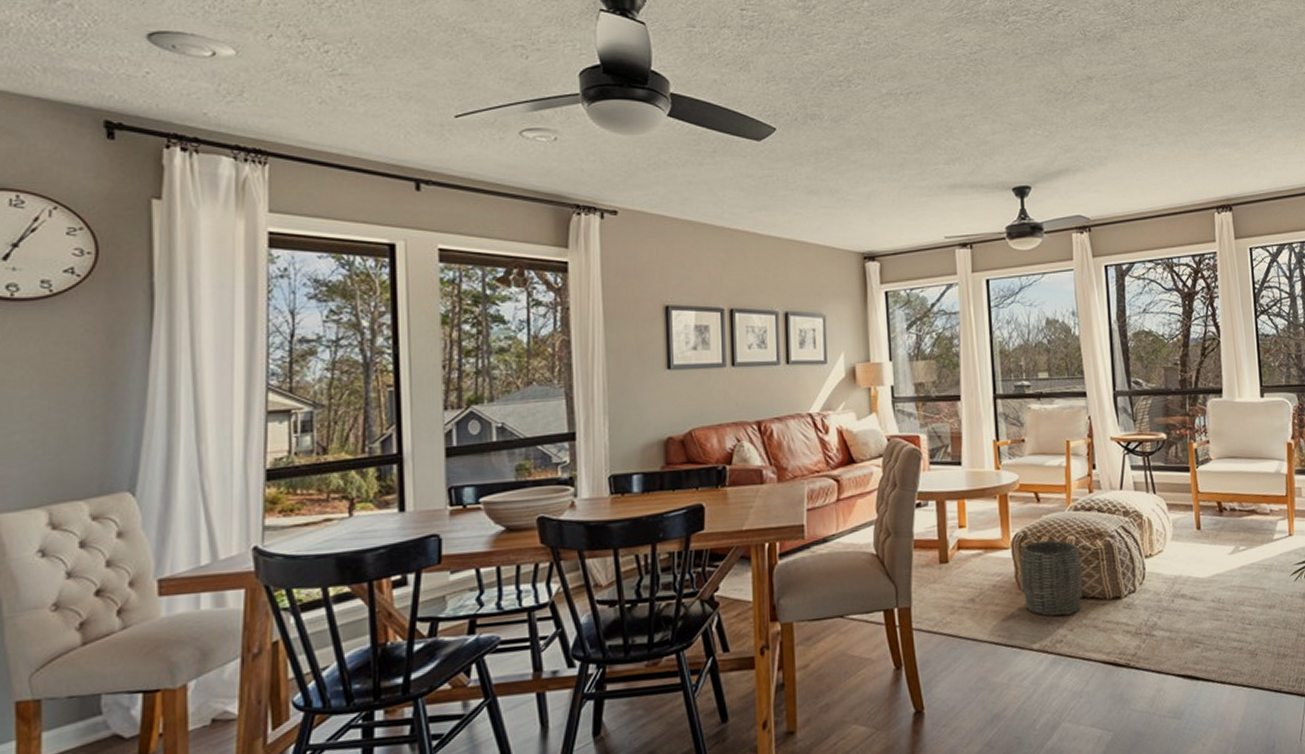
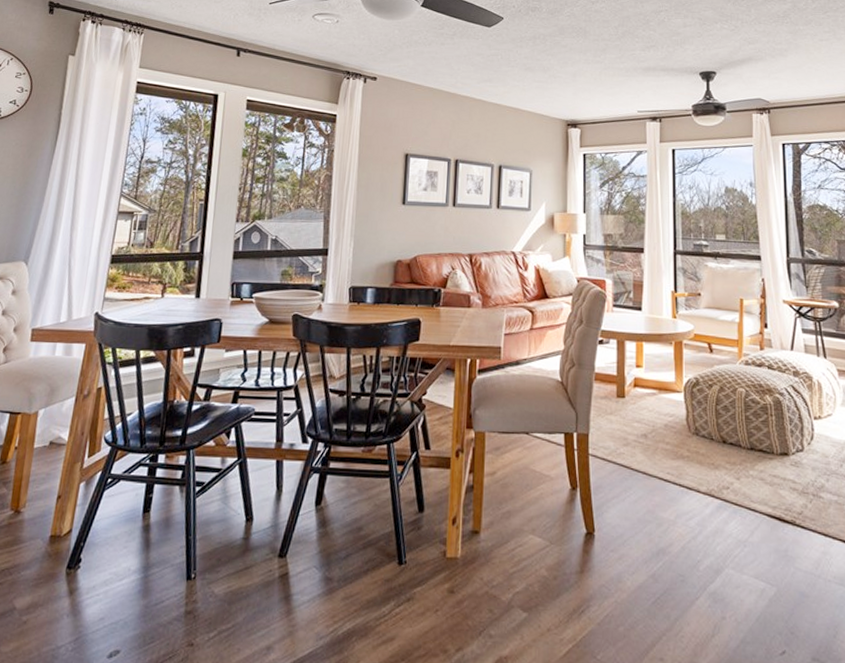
woven basket: present [1020,540,1083,617] -> none [691,389,751,464]

